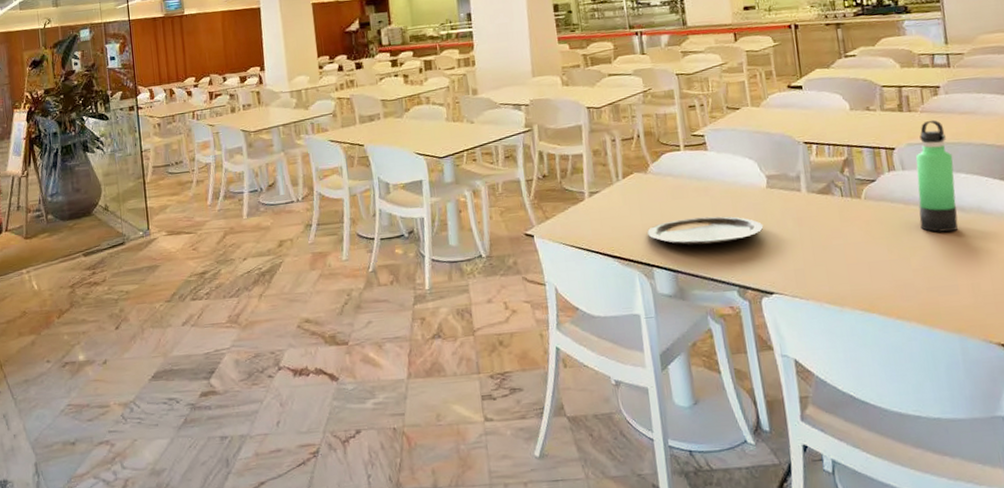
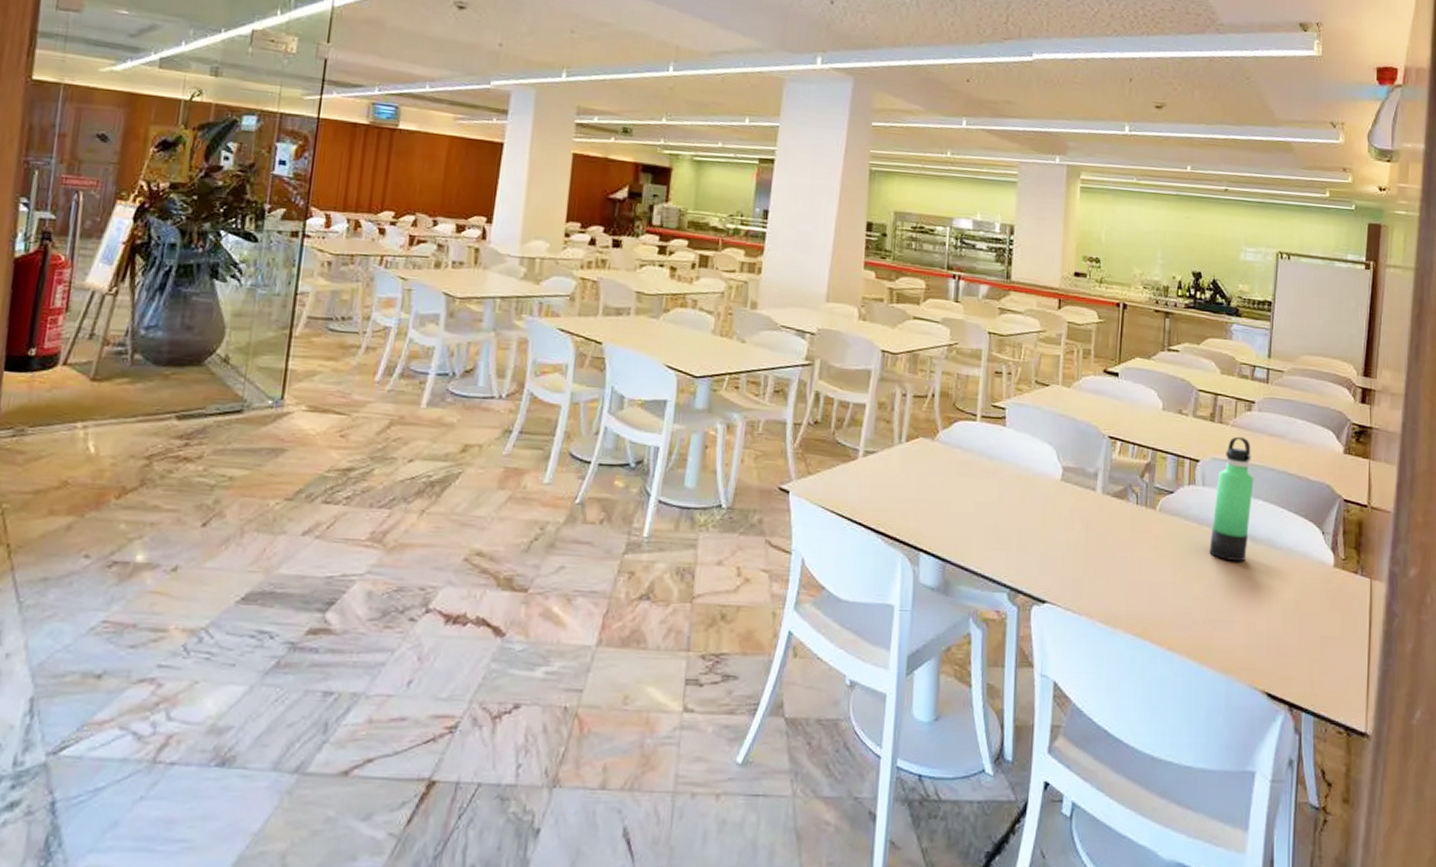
plate: present [647,216,764,246] -> none [921,500,1050,536]

